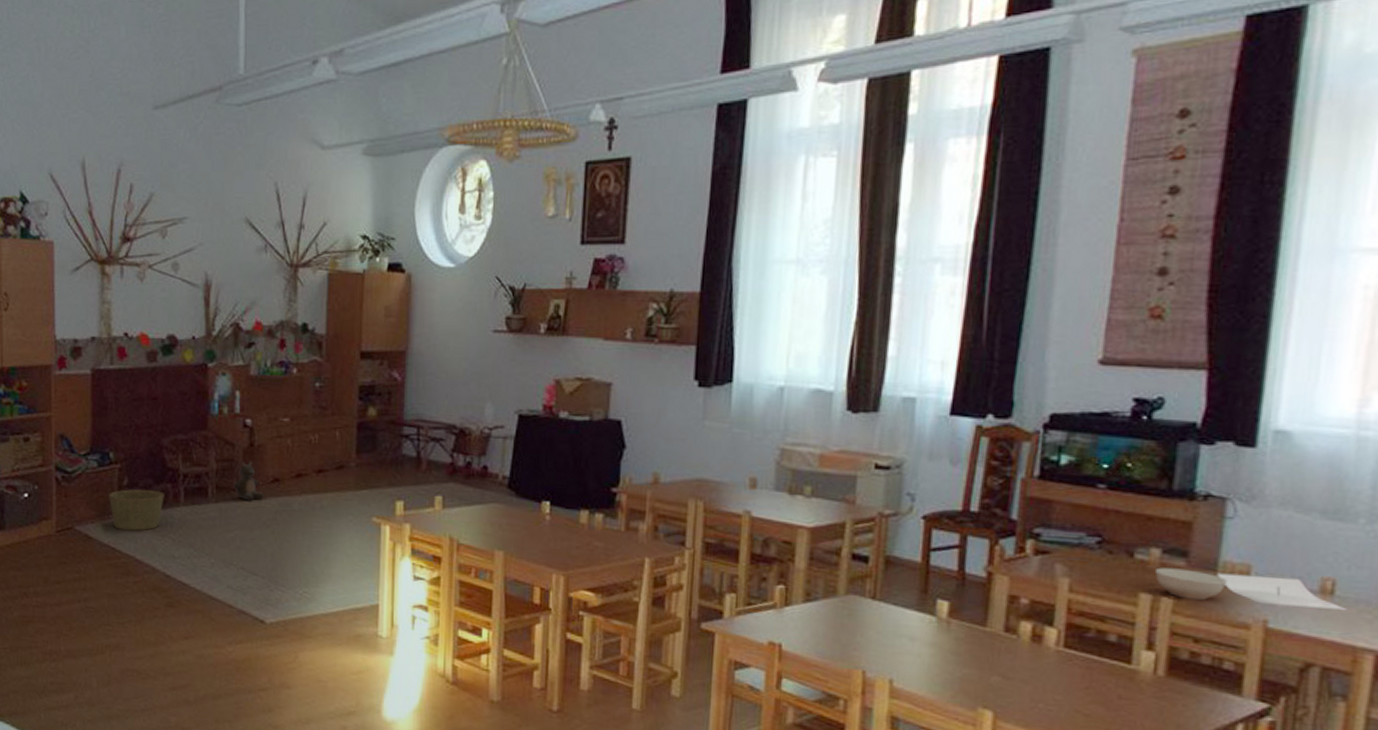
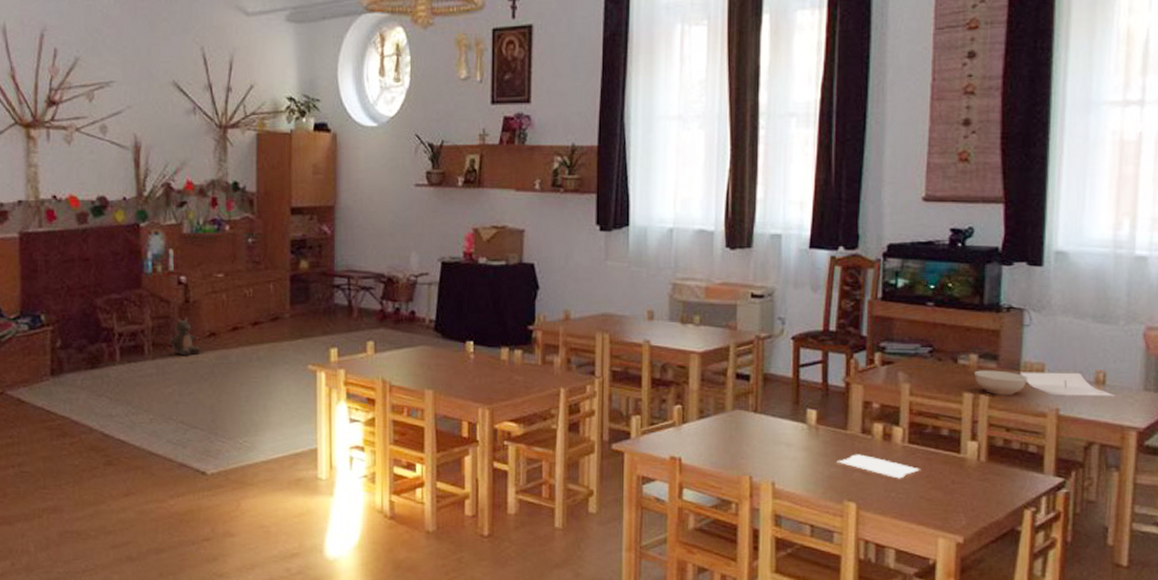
basket: present [109,489,164,532] -> none [42,350,99,393]
paper sheet: none [971,655,1077,688] -> present [837,454,920,479]

